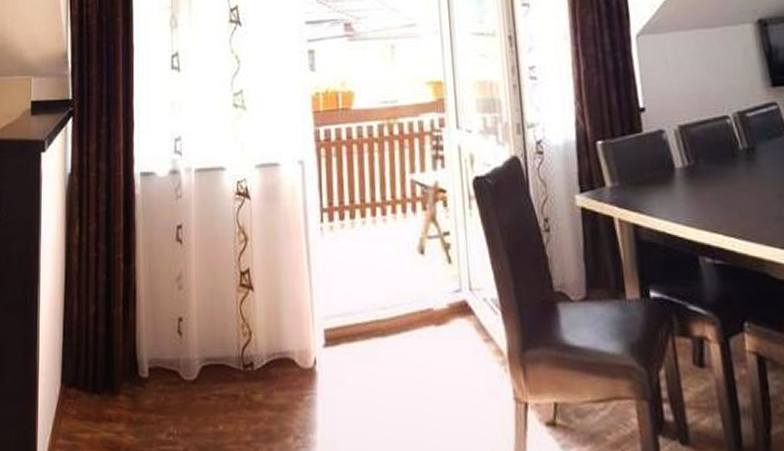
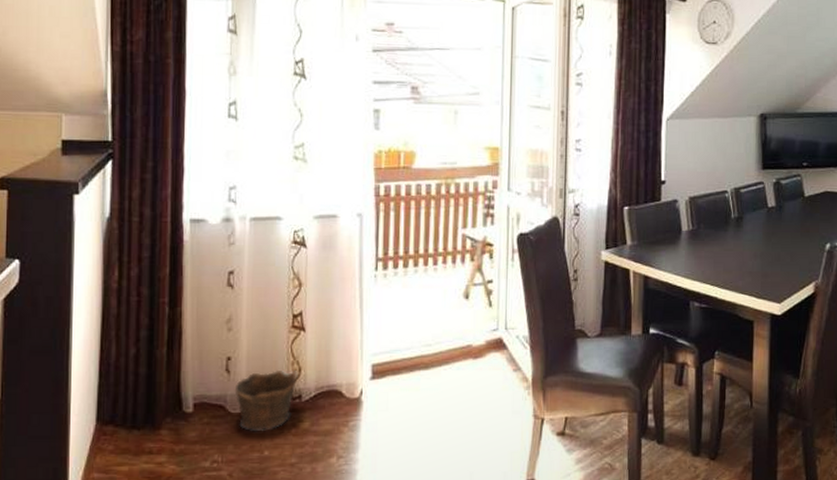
clay pot: none [187,332,249,403] -> present [234,369,298,432]

